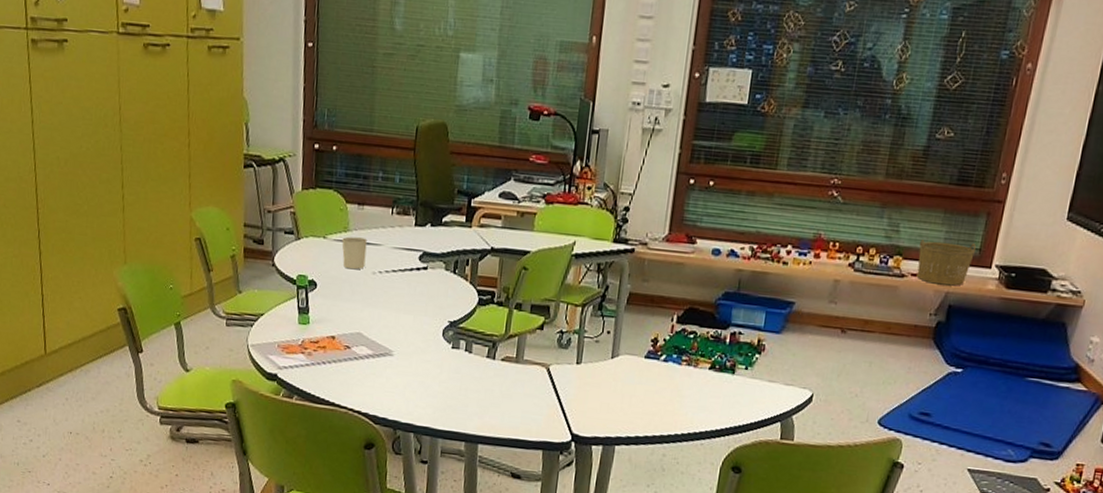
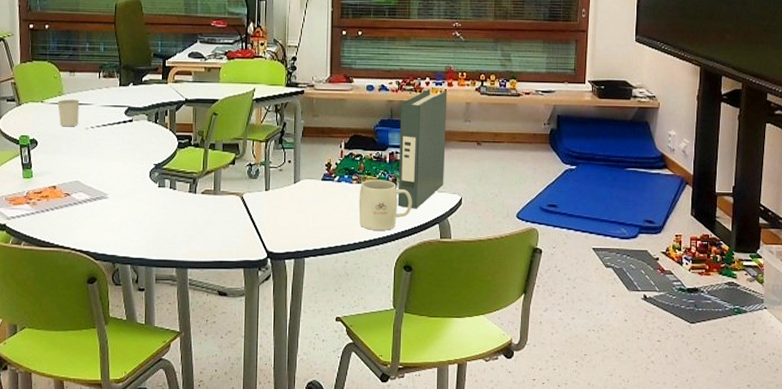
mug: none [684,362,752,424] -> present [358,179,412,230]
binder: none [733,258,813,402] -> present [397,88,448,209]
basket: present [917,240,976,286] -> none [528,65,571,100]

